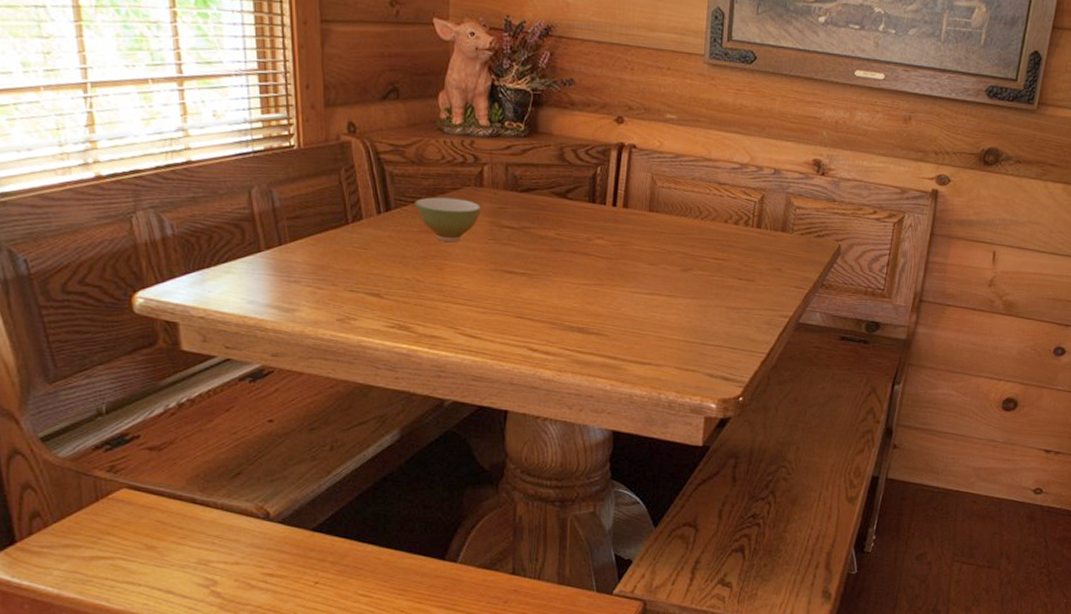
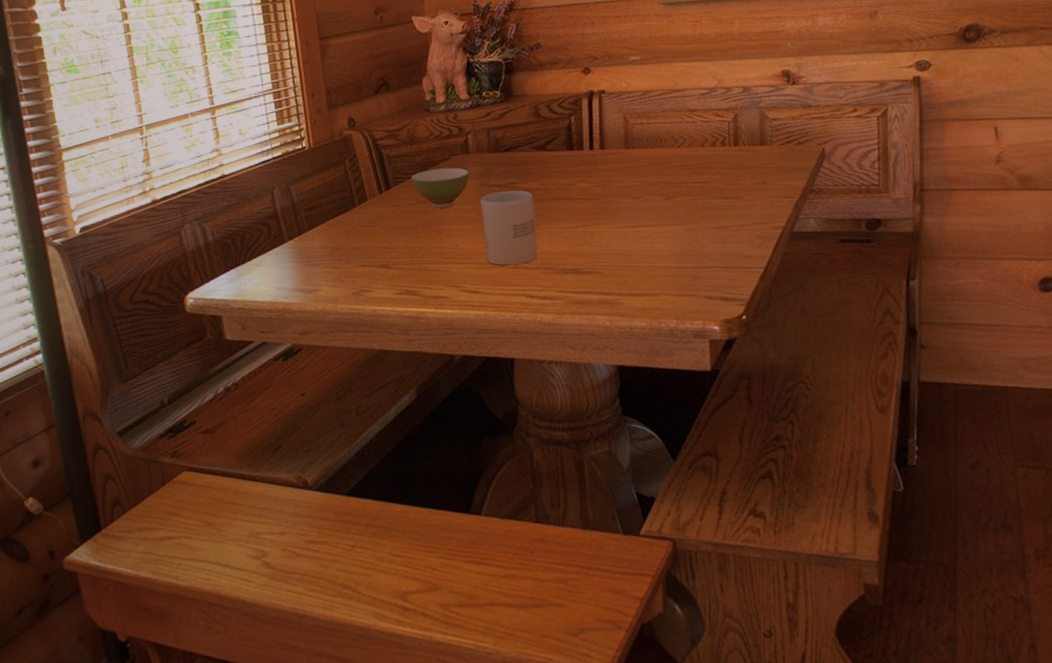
mug: none [489,234,548,315] -> present [480,190,538,266]

